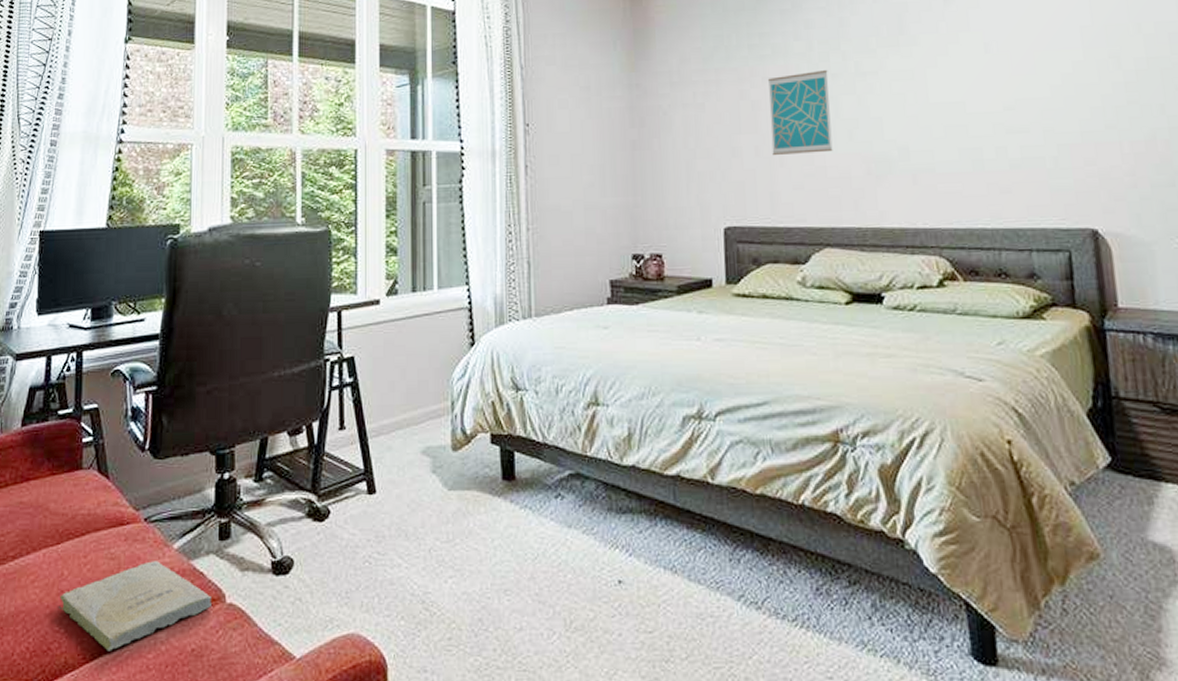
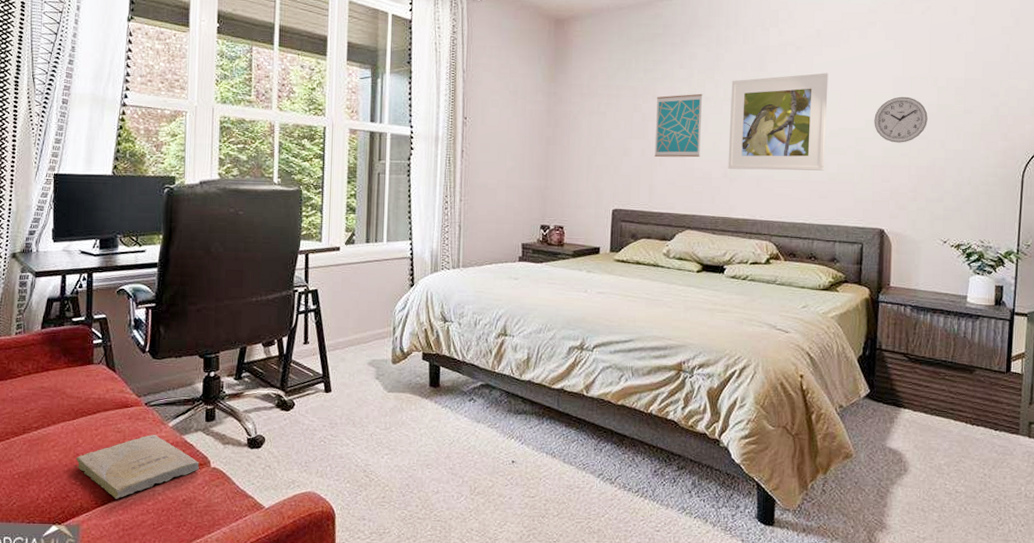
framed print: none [863,29,1002,164] -> present [728,73,828,171]
wall clock: none [1061,50,1137,113] -> present [874,96,928,143]

